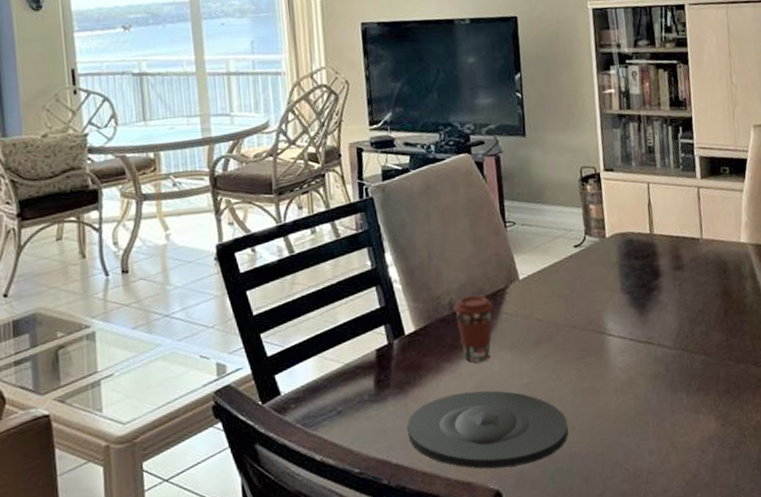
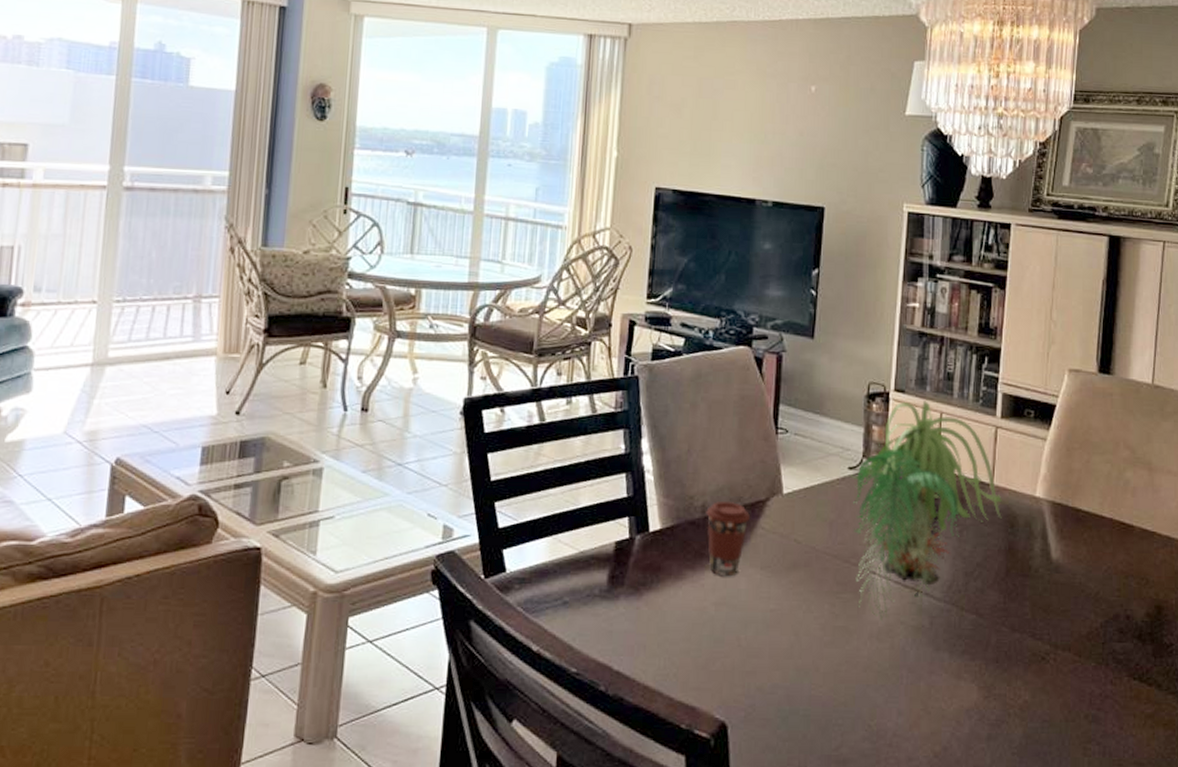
plate: present [407,390,569,469] -> none [635,606,812,699]
plant: none [577,175,715,376] -> present [851,401,1002,621]

